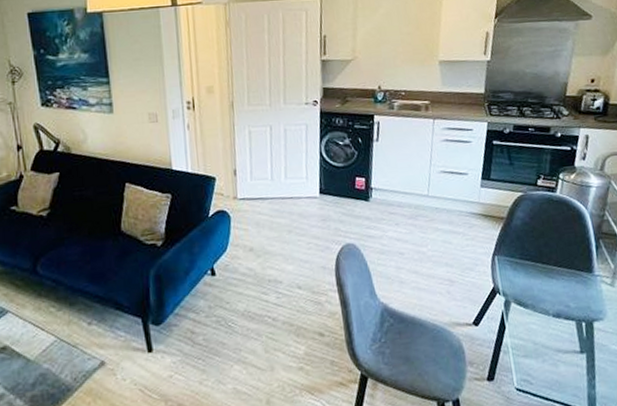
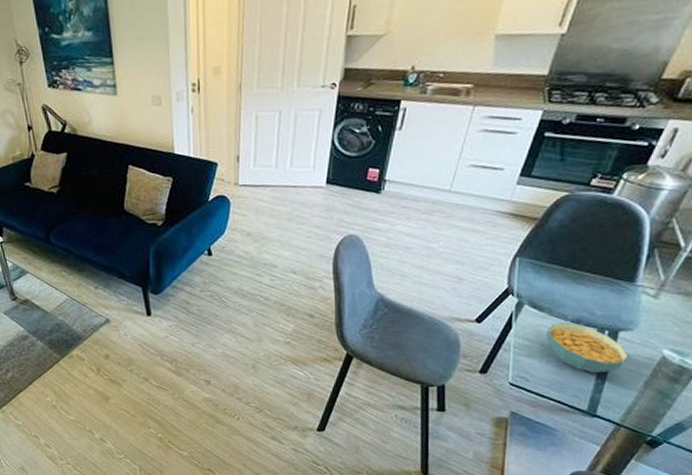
cereal bowl: none [535,317,608,368] -> present [546,323,629,373]

